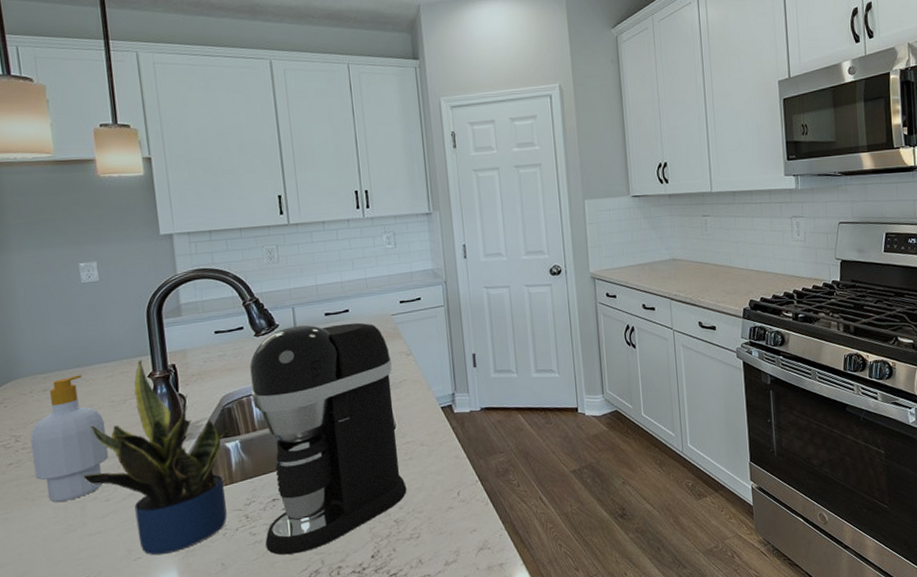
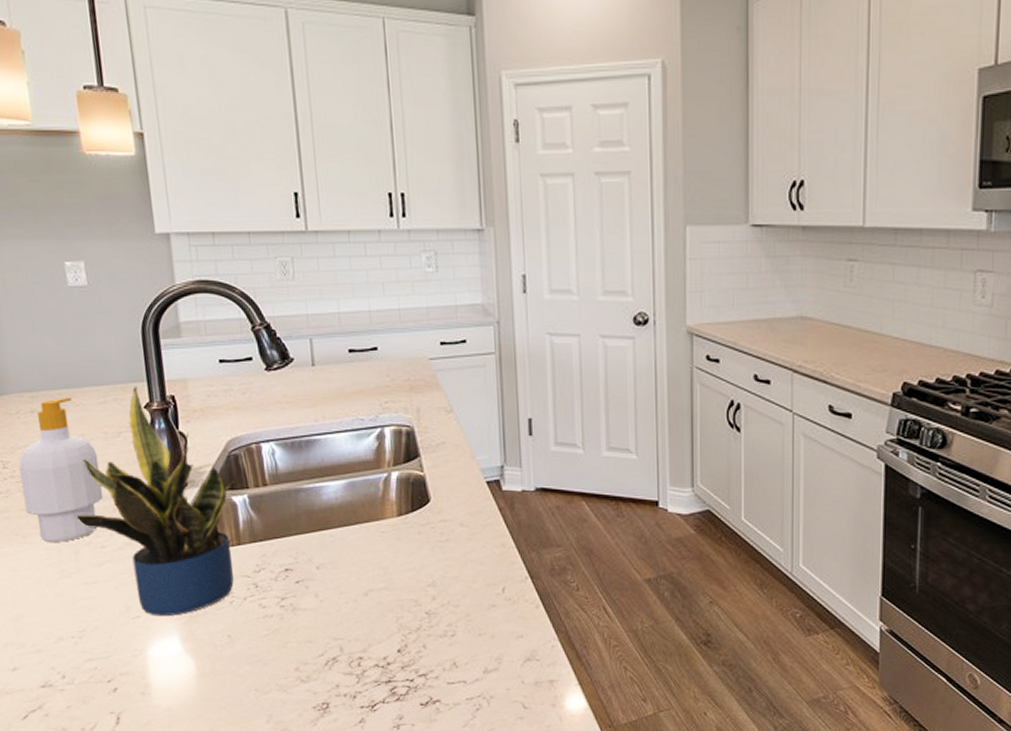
coffee maker: present [250,322,407,555] -> none [259,361,442,636]

